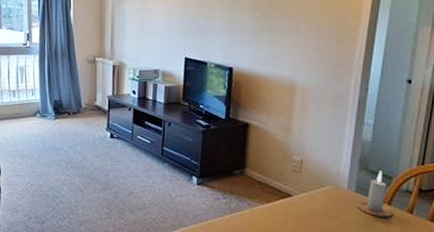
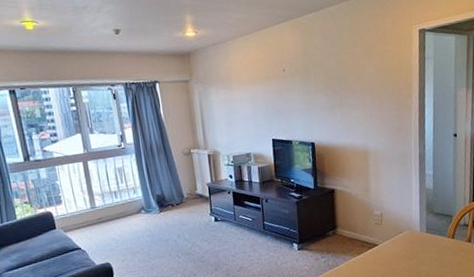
candle: present [357,171,393,218] -> none [429,212,457,250]

